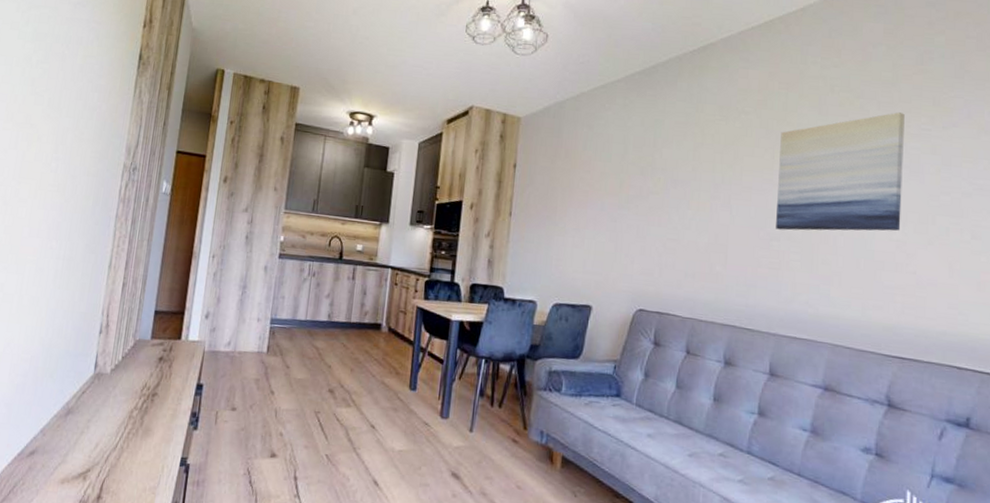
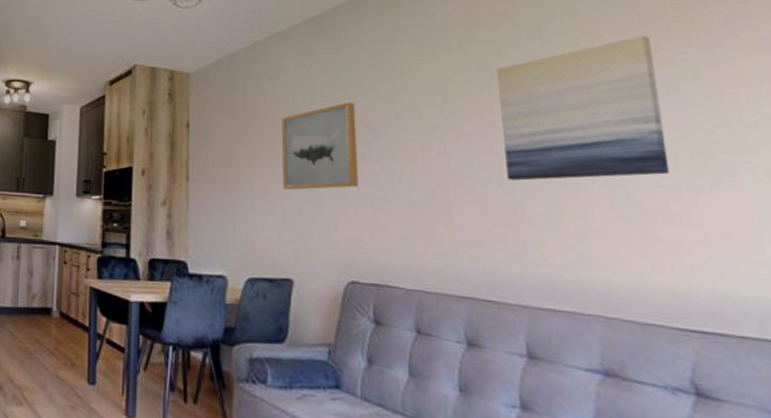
wall art: none [591,154,661,230] -> present [281,102,359,191]

